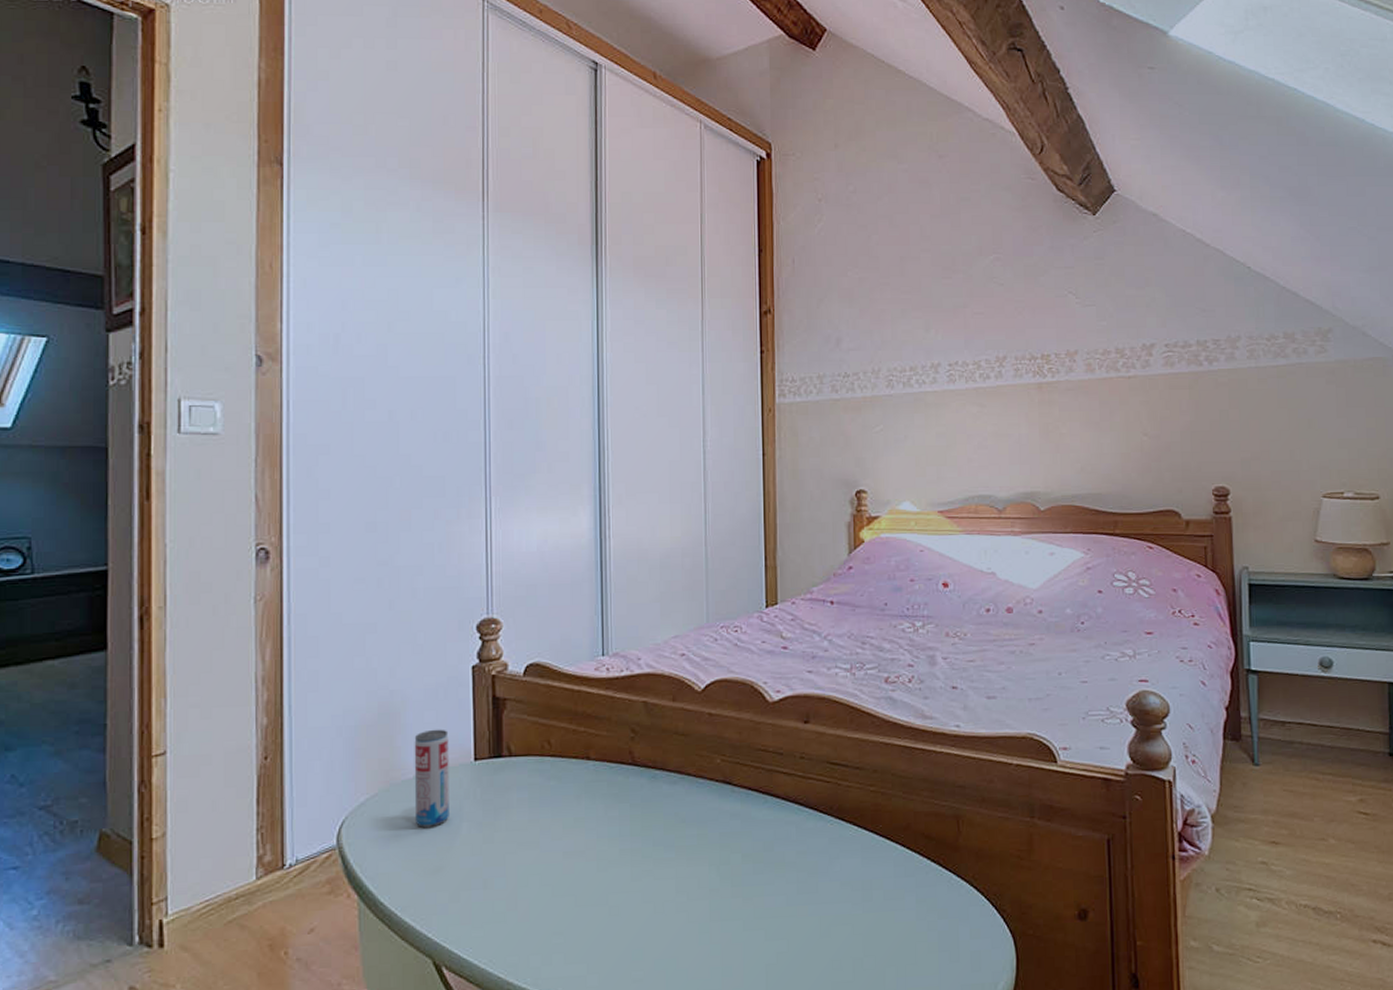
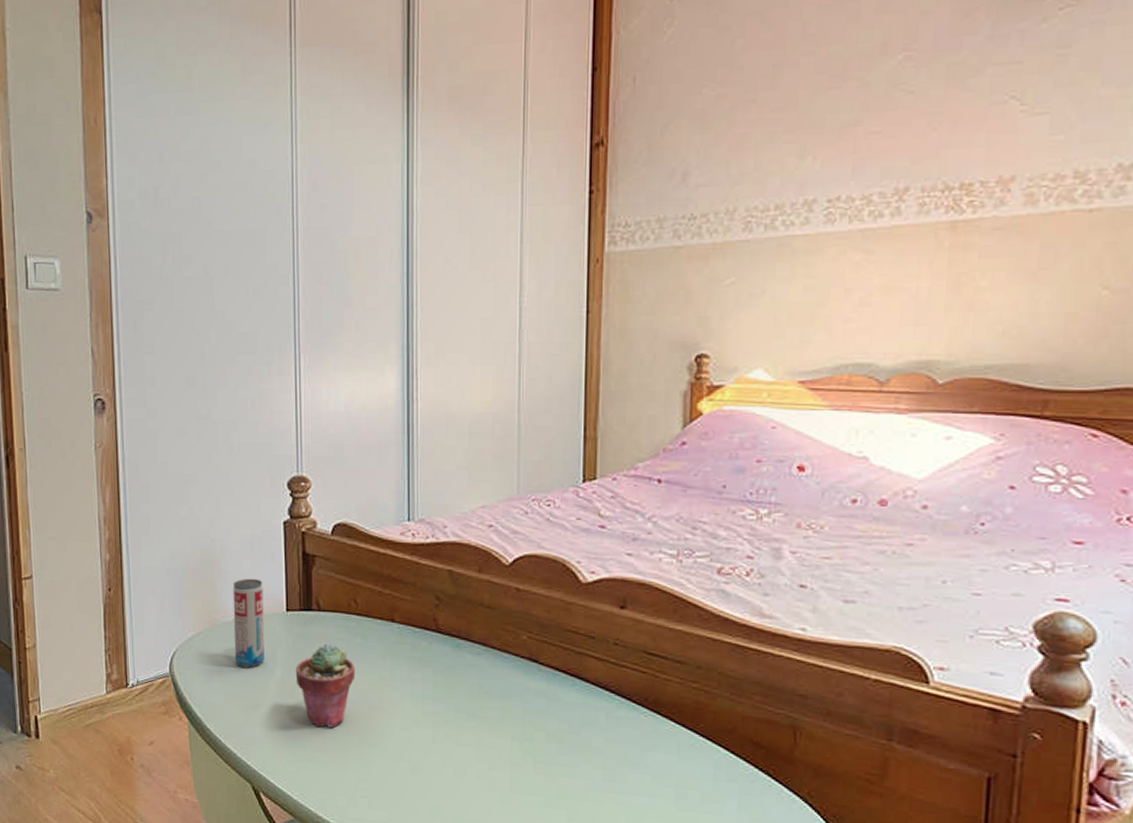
potted succulent: none [484,790,549,883] -> present [295,643,356,728]

